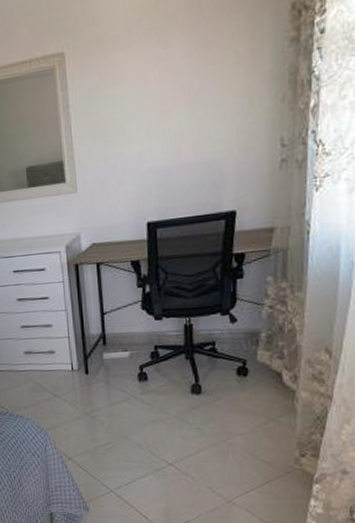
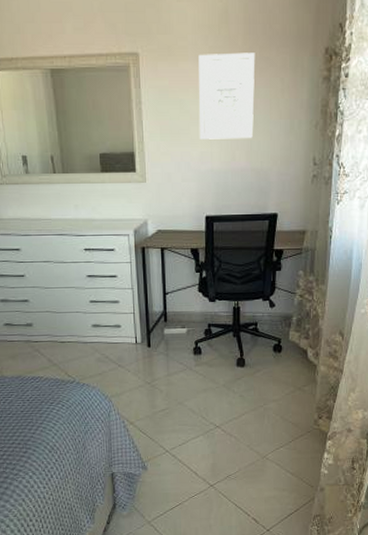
wall art: none [132,26,202,137] -> present [198,52,255,140]

